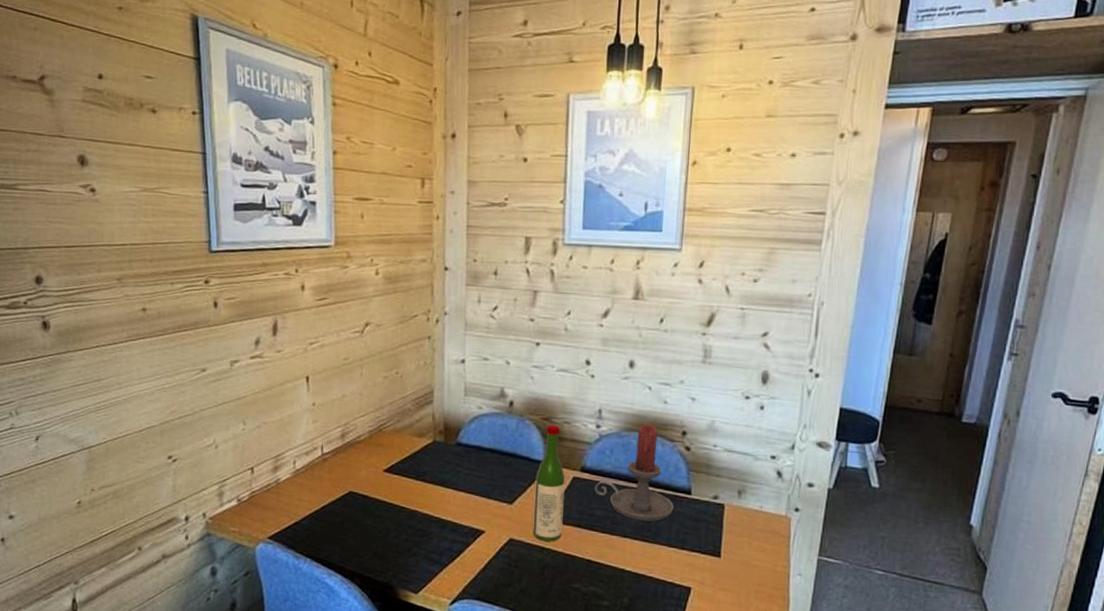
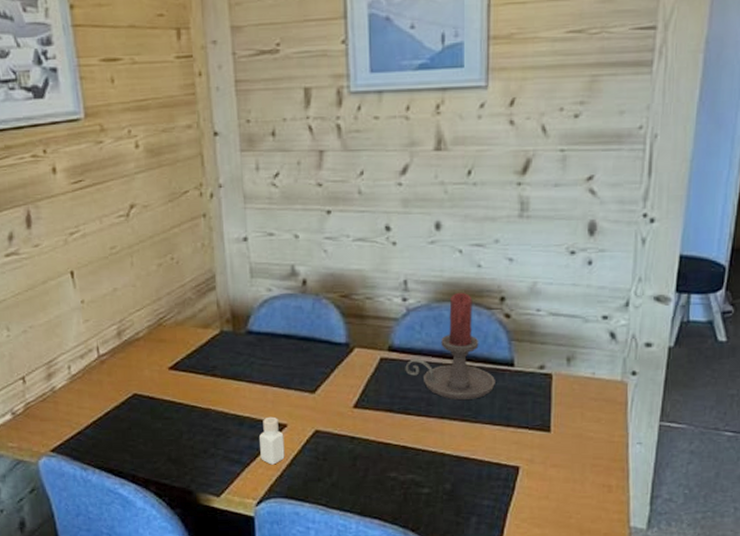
pepper shaker: none [458,522,481,568] -> present [259,416,285,465]
wine bottle: present [532,425,565,542] -> none [338,302,373,430]

